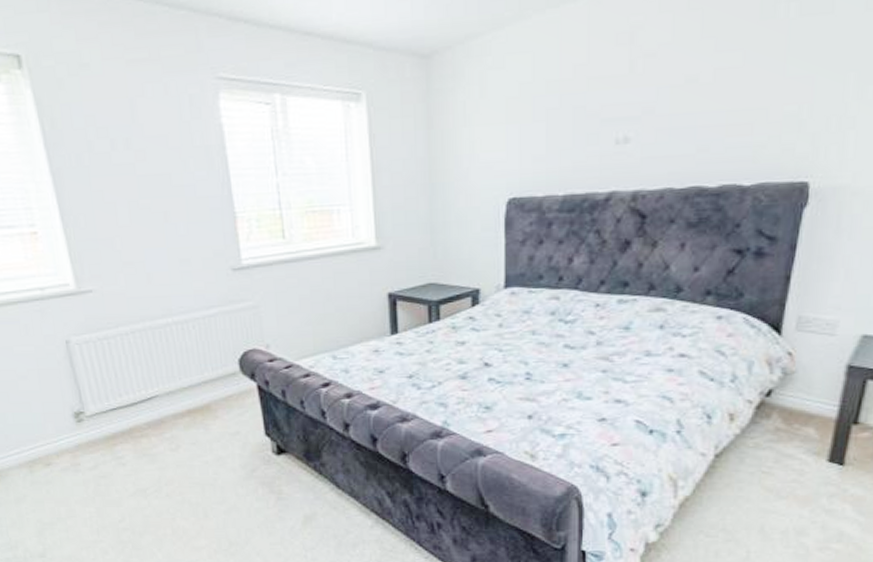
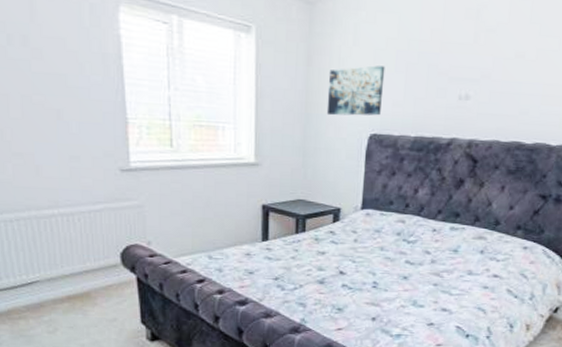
wall art: none [453,117,521,183] -> present [326,65,385,116]

